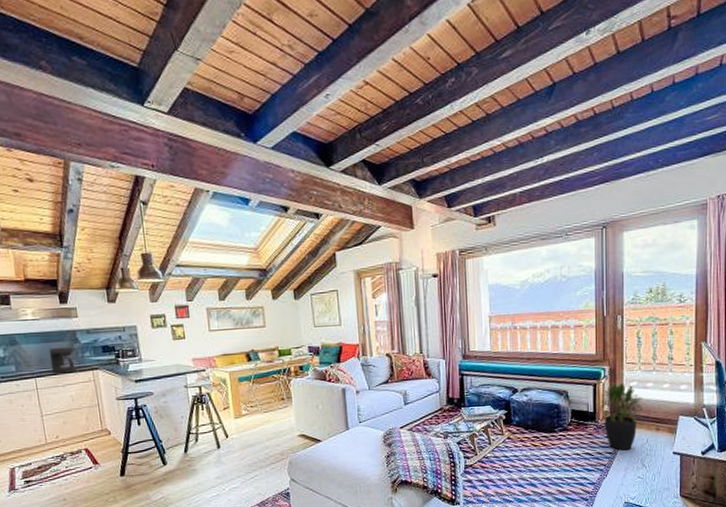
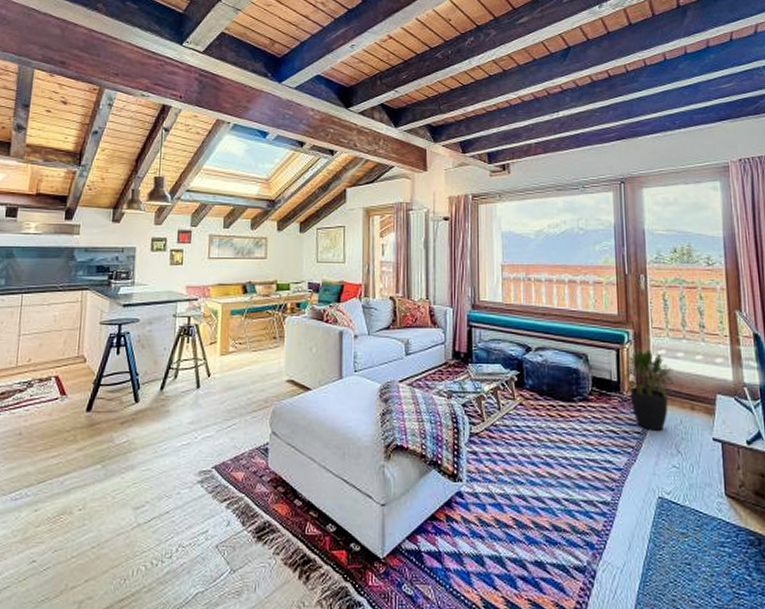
coffee maker: present [48,346,77,374] -> none [40,263,69,292]

